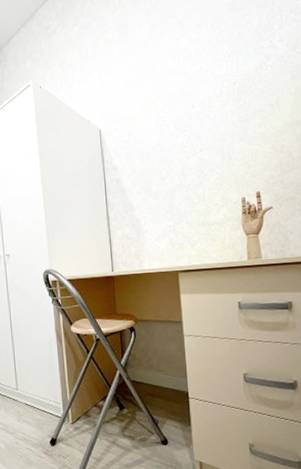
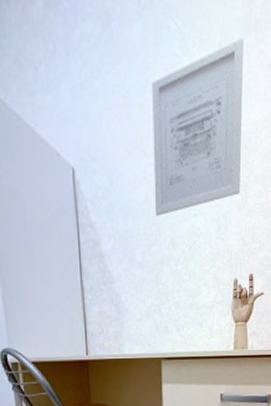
wall art: none [159,15,240,155] -> present [152,37,243,216]

